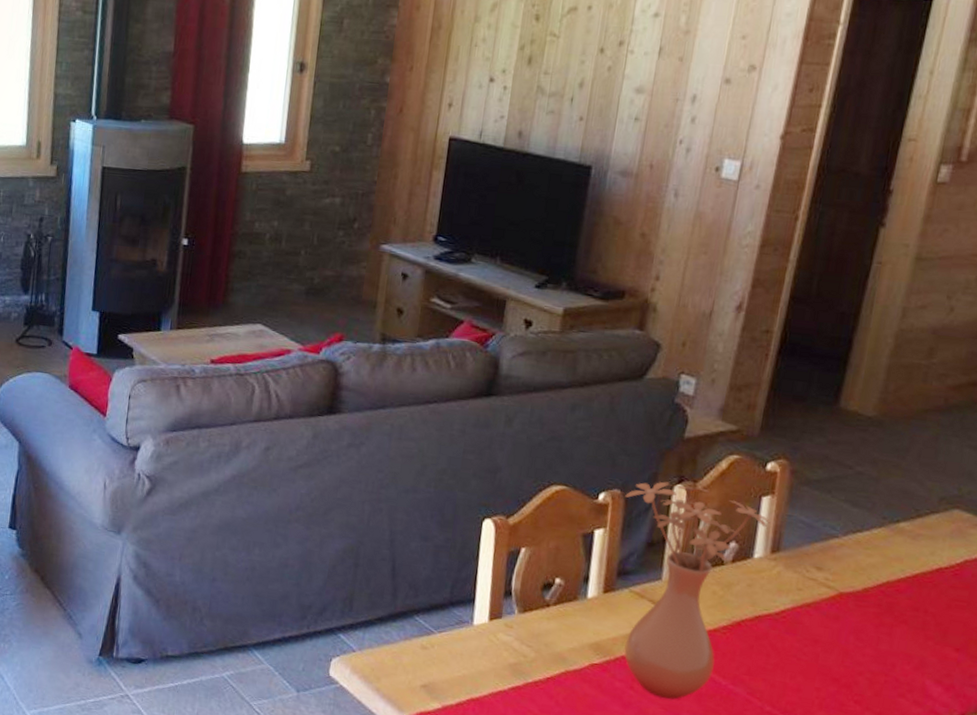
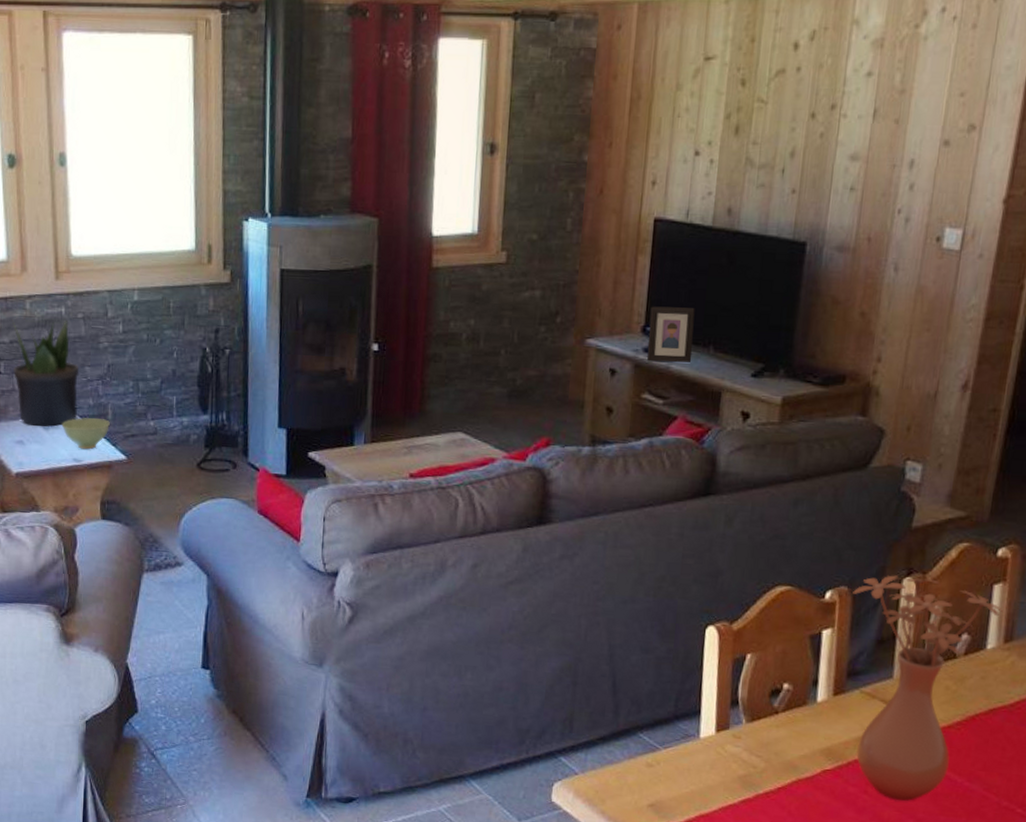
picture frame: none [437,217,484,271] -> present [647,306,695,363]

